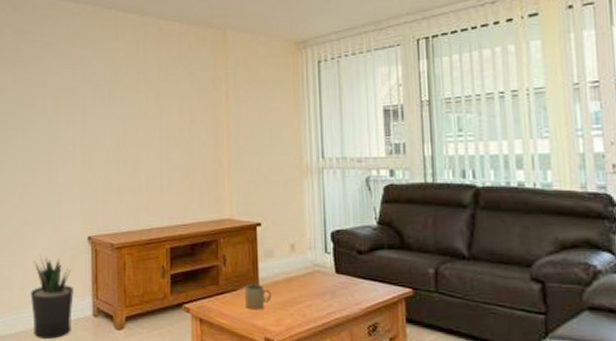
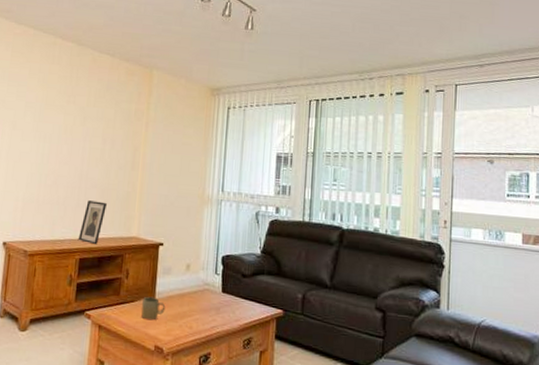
picture frame: none [166,183,193,232] -> present [78,200,107,245]

